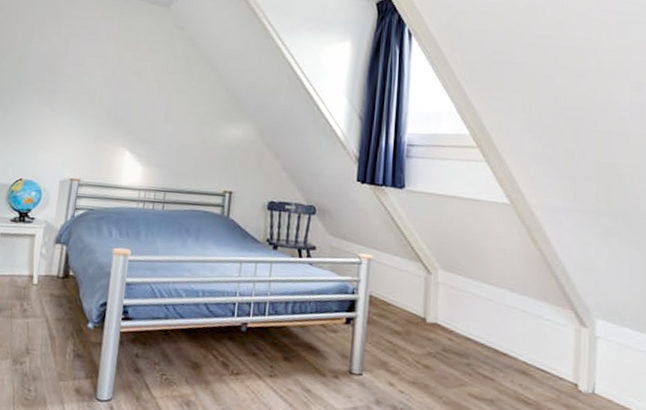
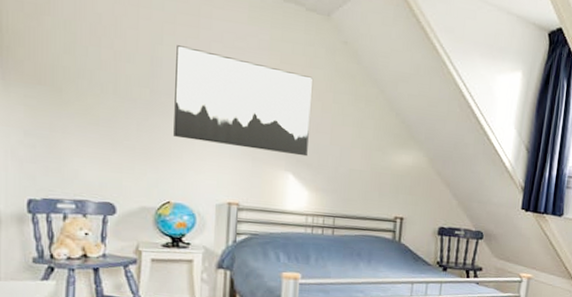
wall art: none [31,42,153,133] -> present [173,45,314,157]

